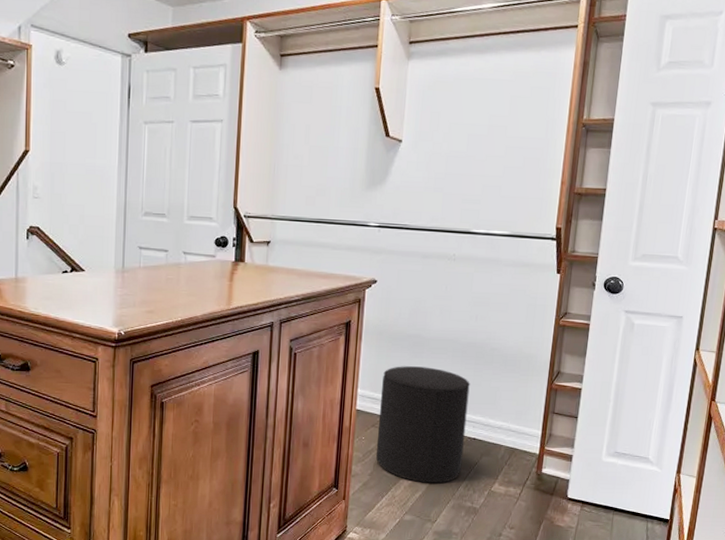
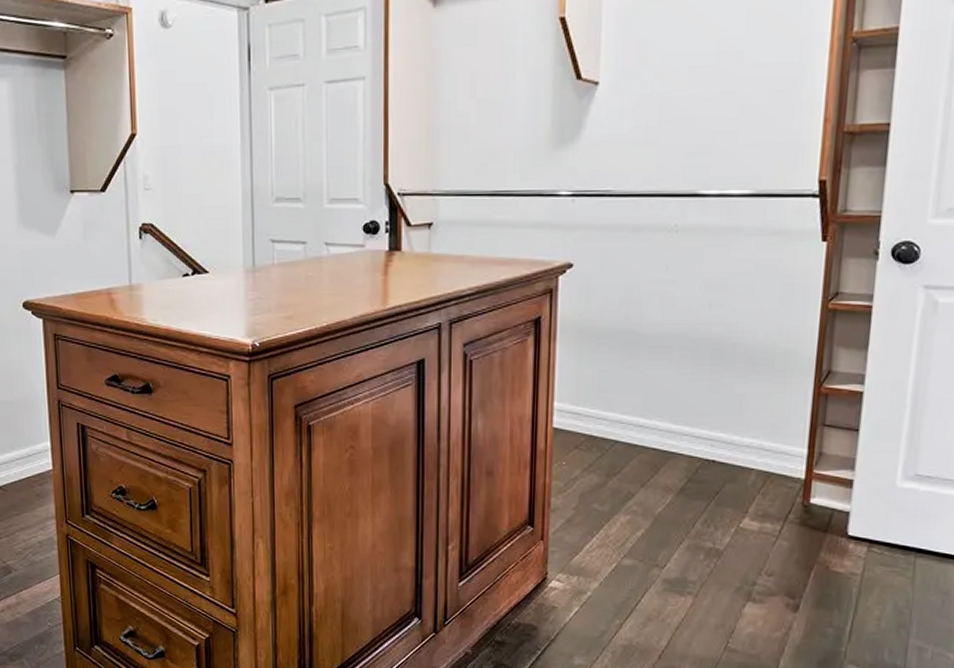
stool: present [376,366,470,484] -> none [581,371,705,519]

